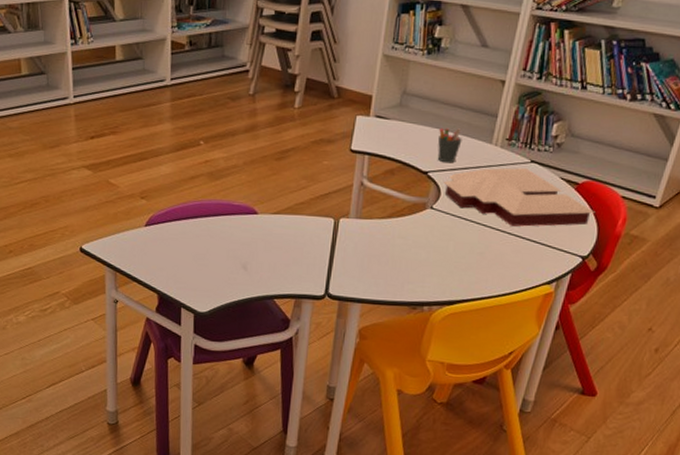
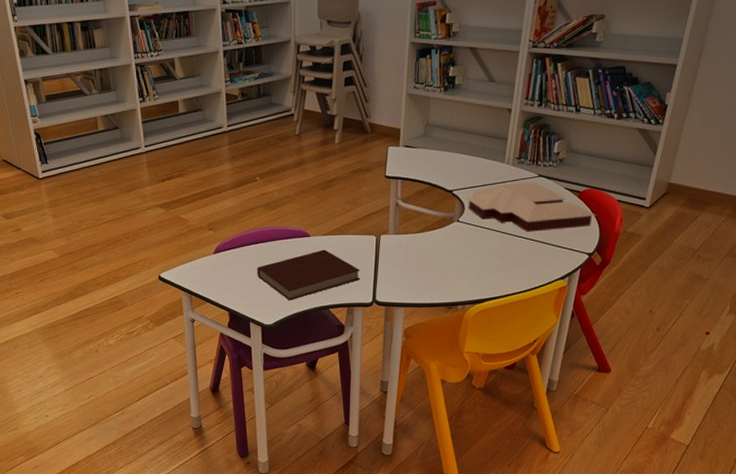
notebook: none [193,230,313,286] -> present [257,249,360,300]
pen holder: present [437,128,462,163] -> none [459,152,479,182]

